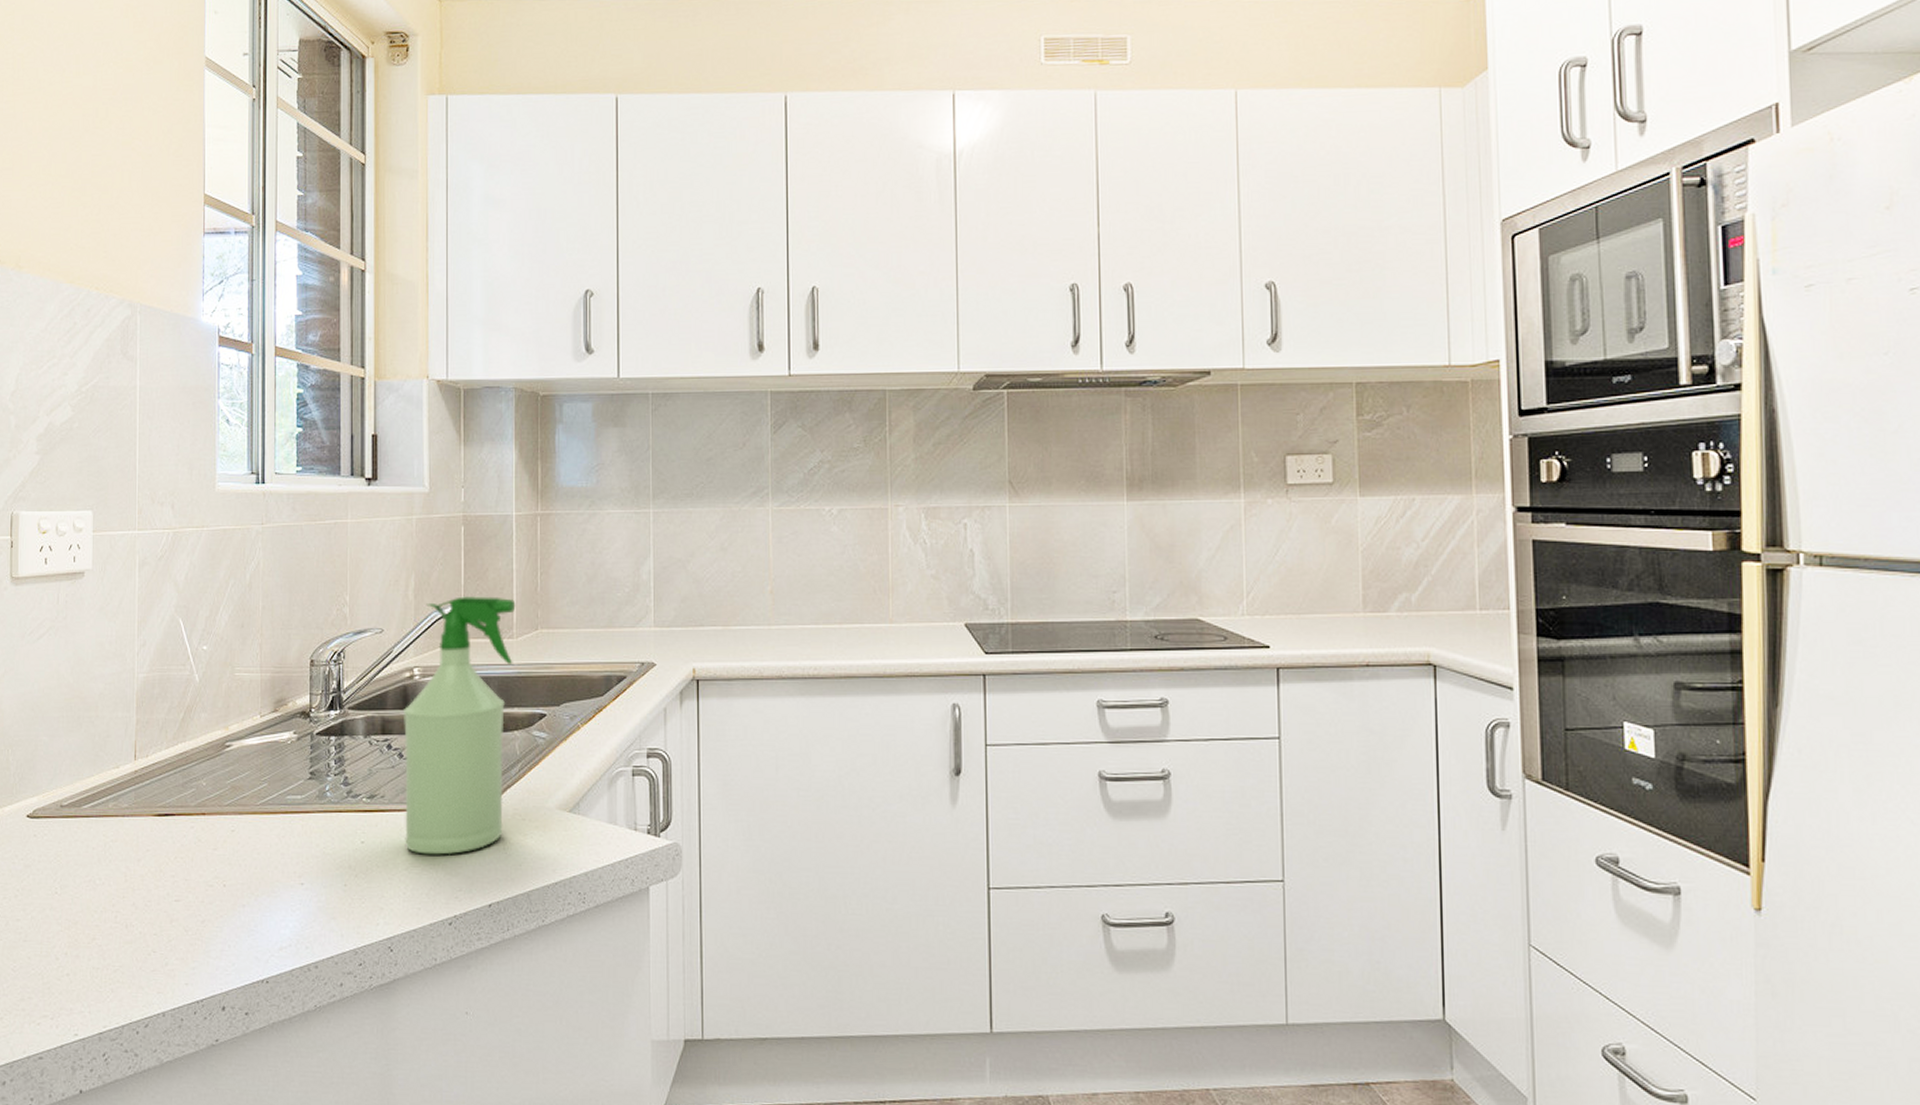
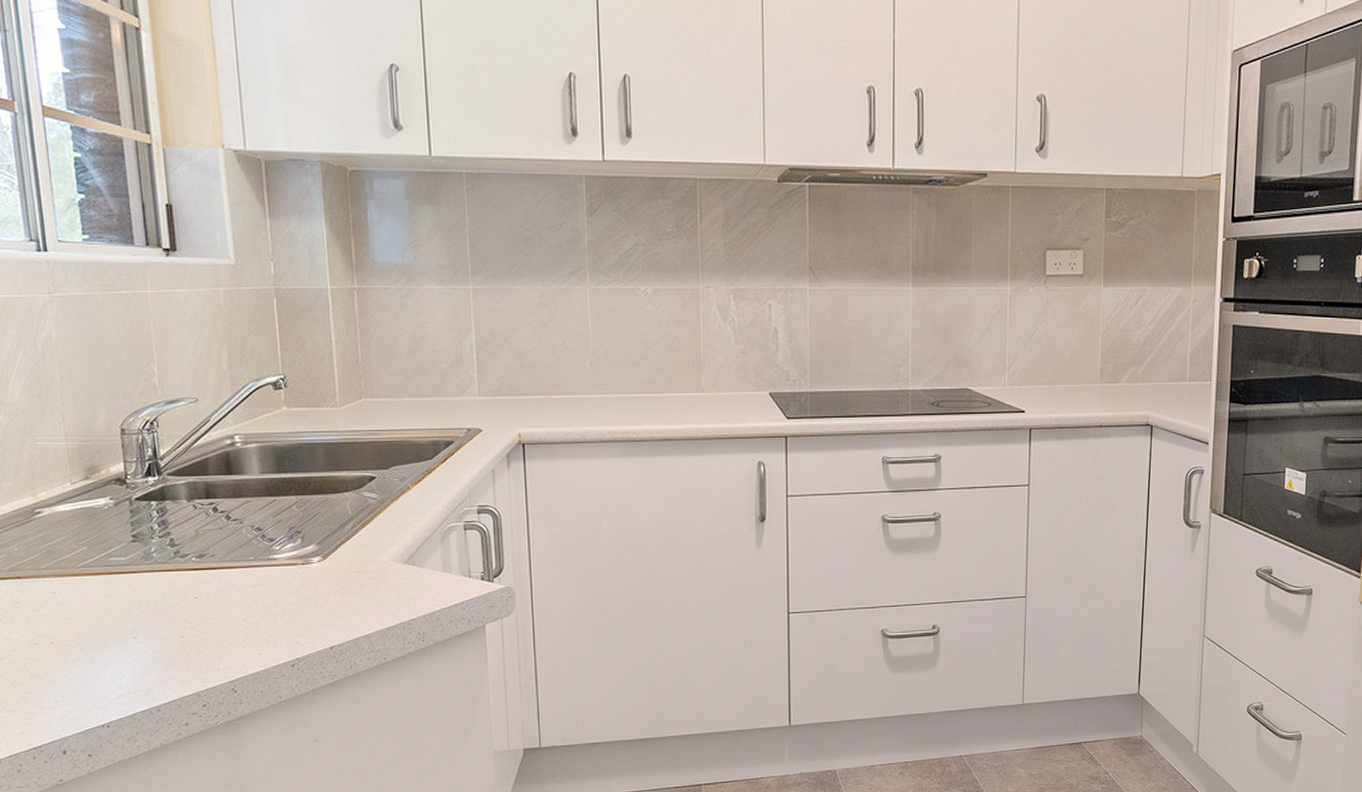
spray bottle: present [402,596,516,855] -> none [226,367,340,606]

